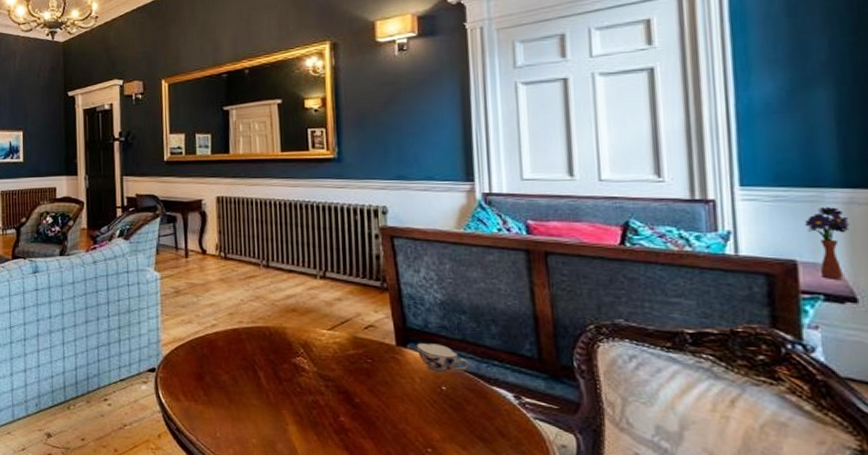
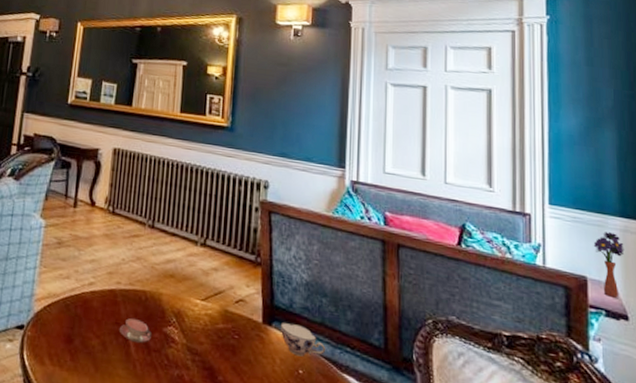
teacup: none [248,353,282,375] -> present [120,318,153,344]

